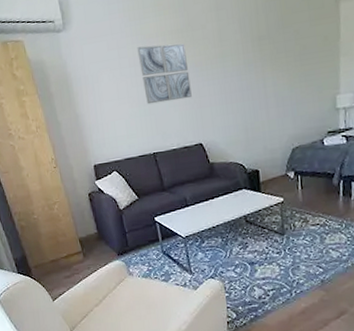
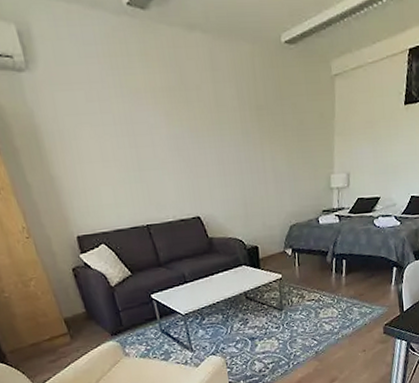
wall art: present [137,43,192,105] -> none [122,101,188,170]

